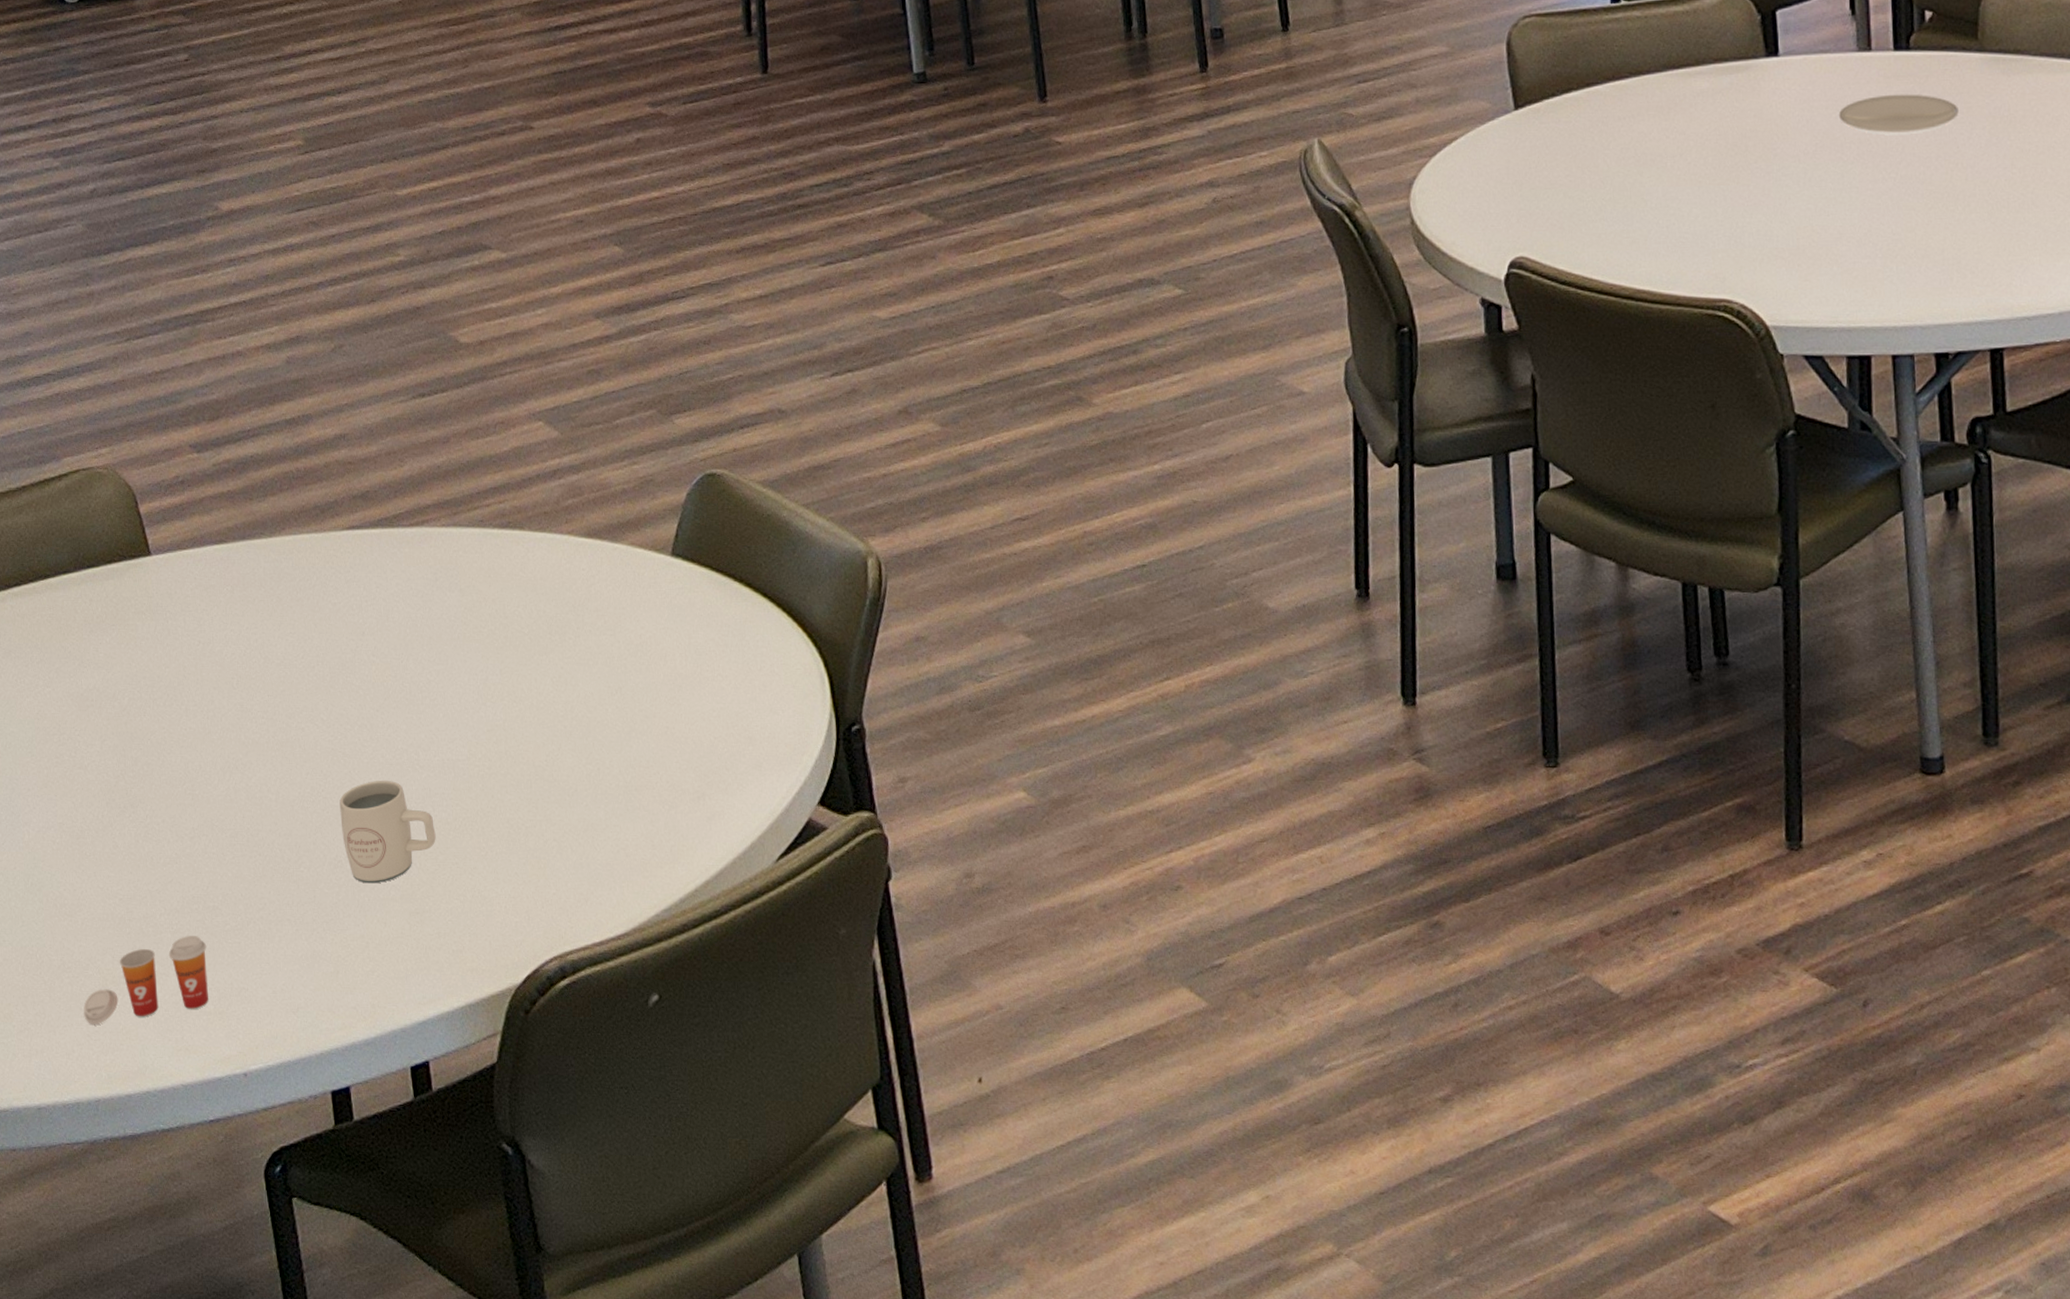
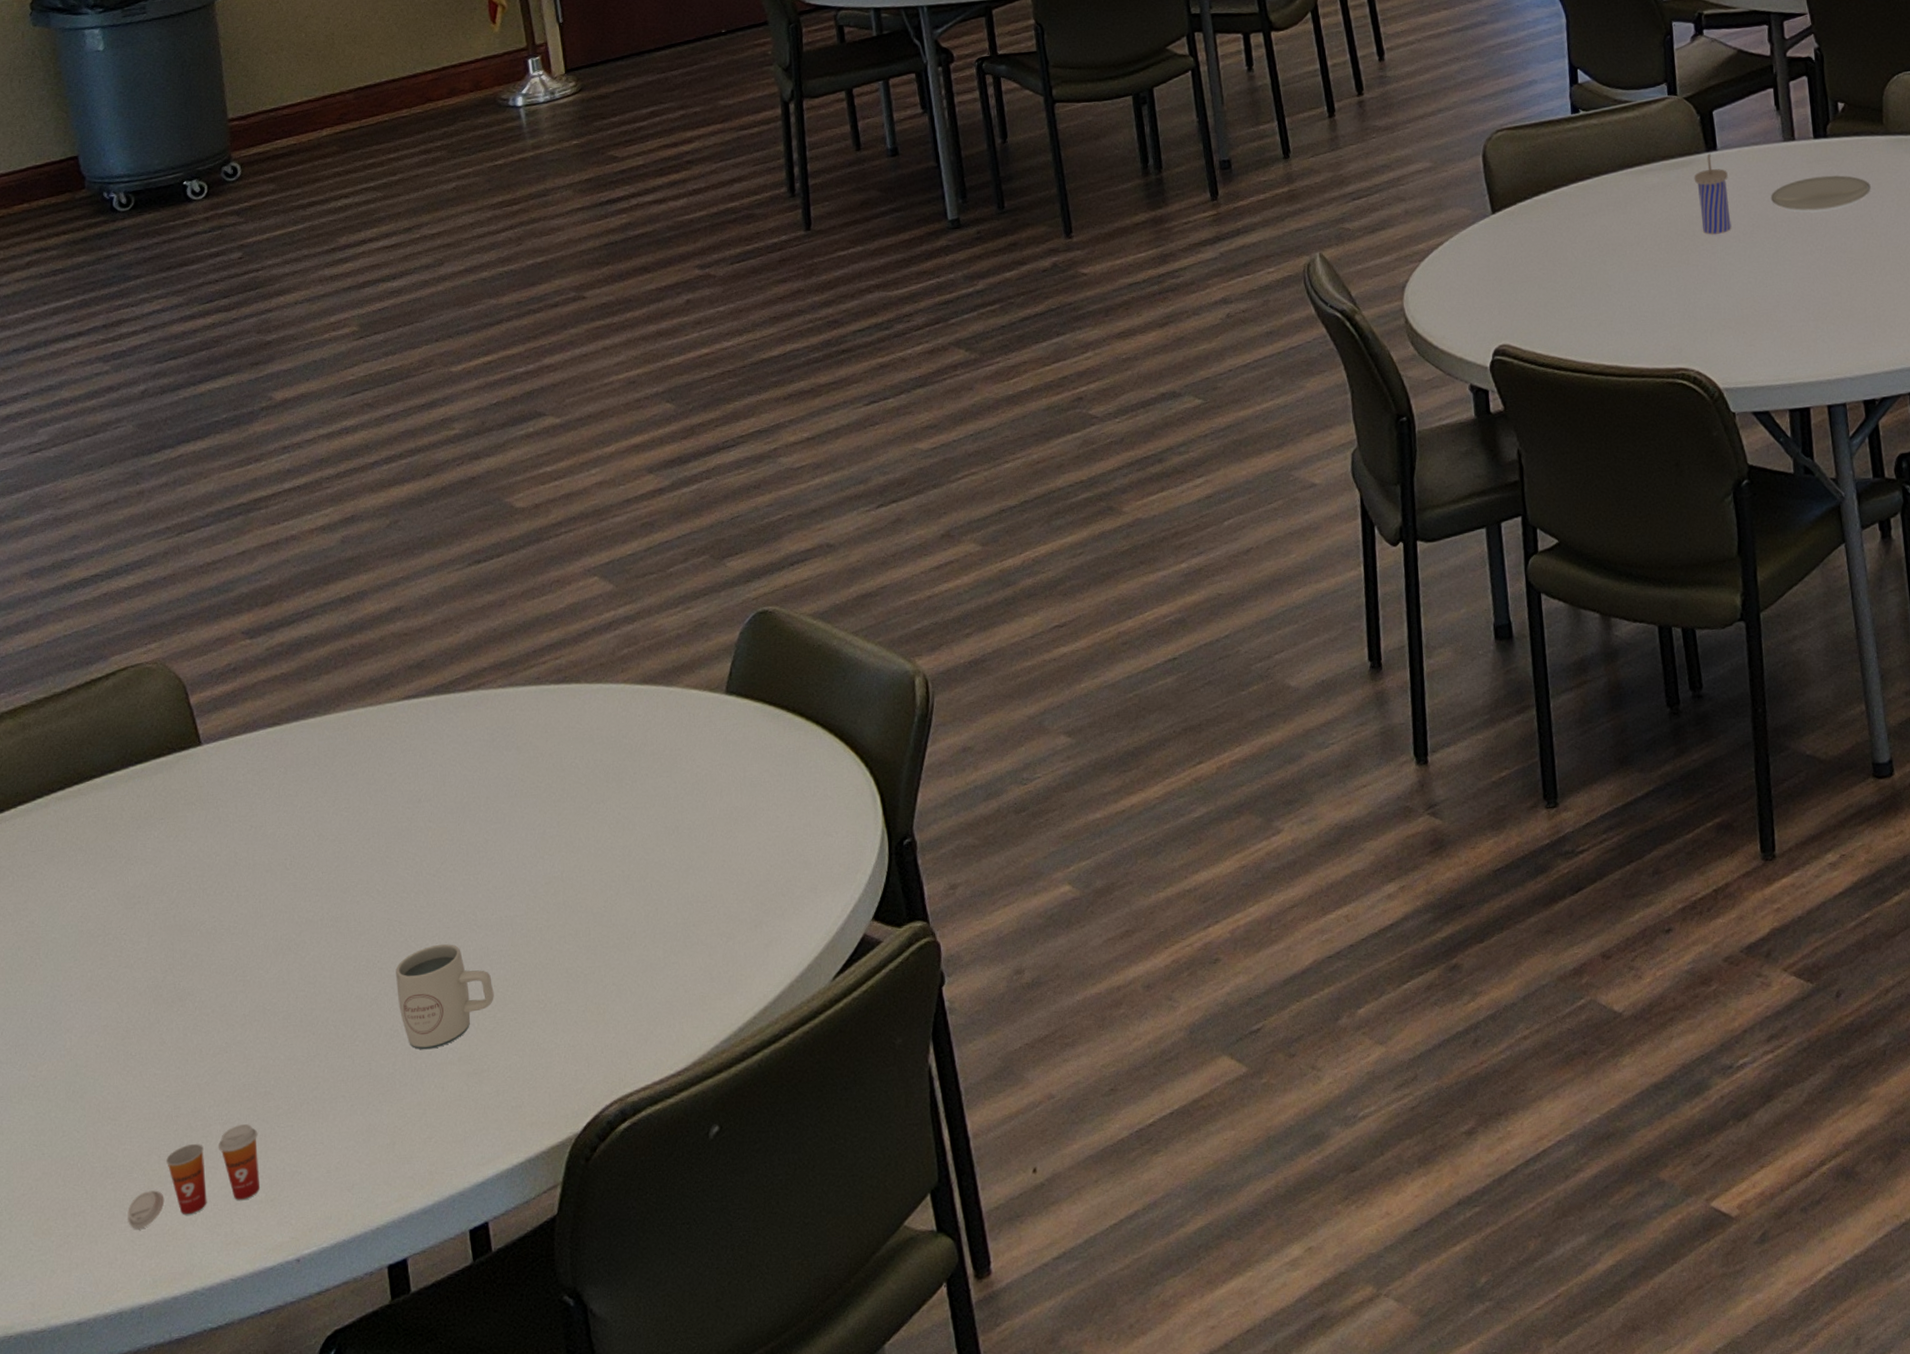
beverage cup: none [1750,59,1791,152] -> present [1694,153,1732,235]

